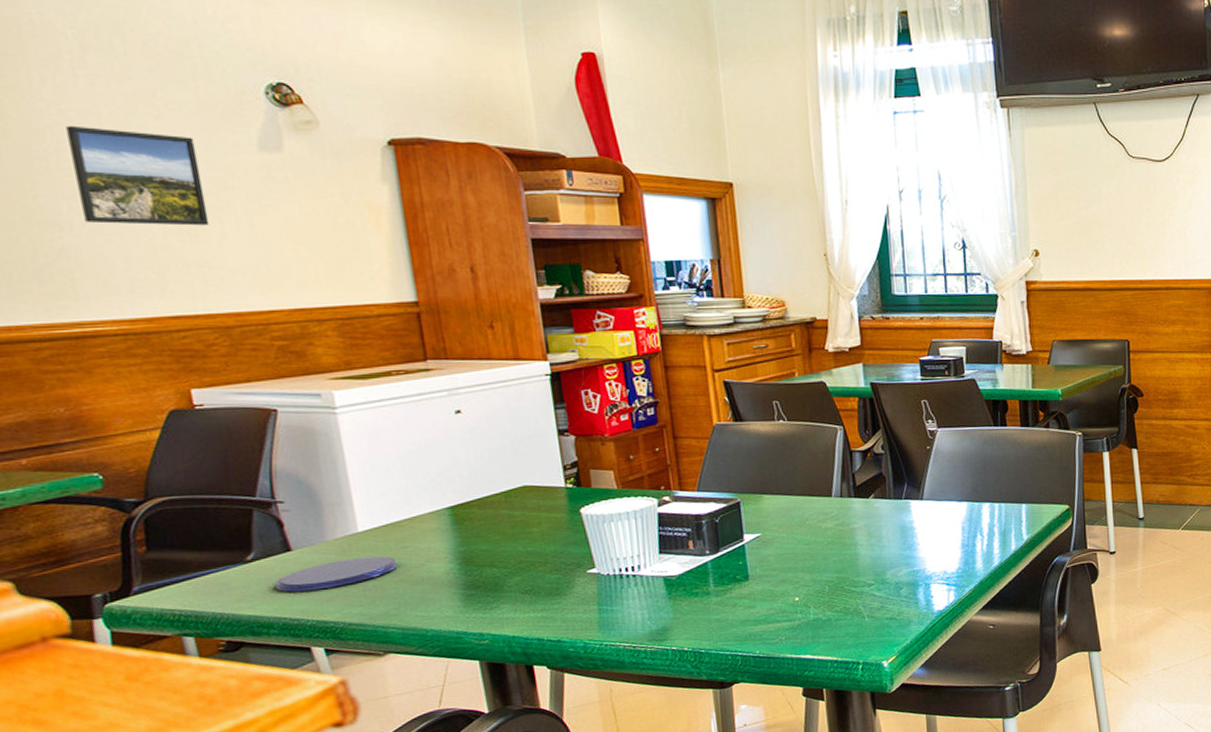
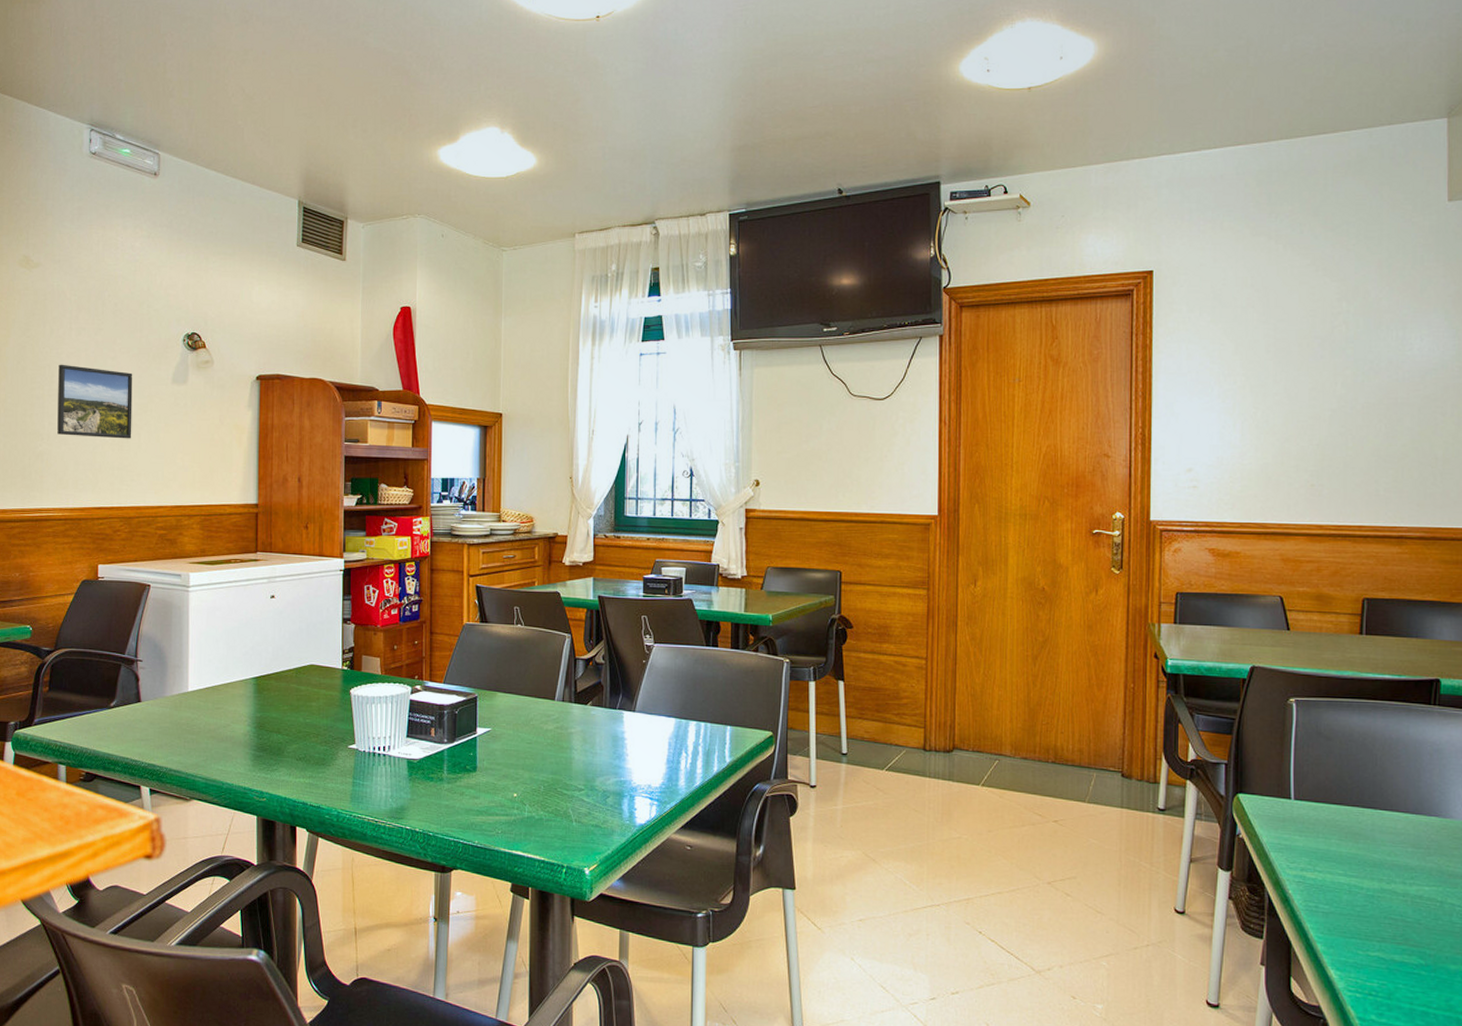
saucer: present [275,556,397,592] -> none [126,713,211,738]

